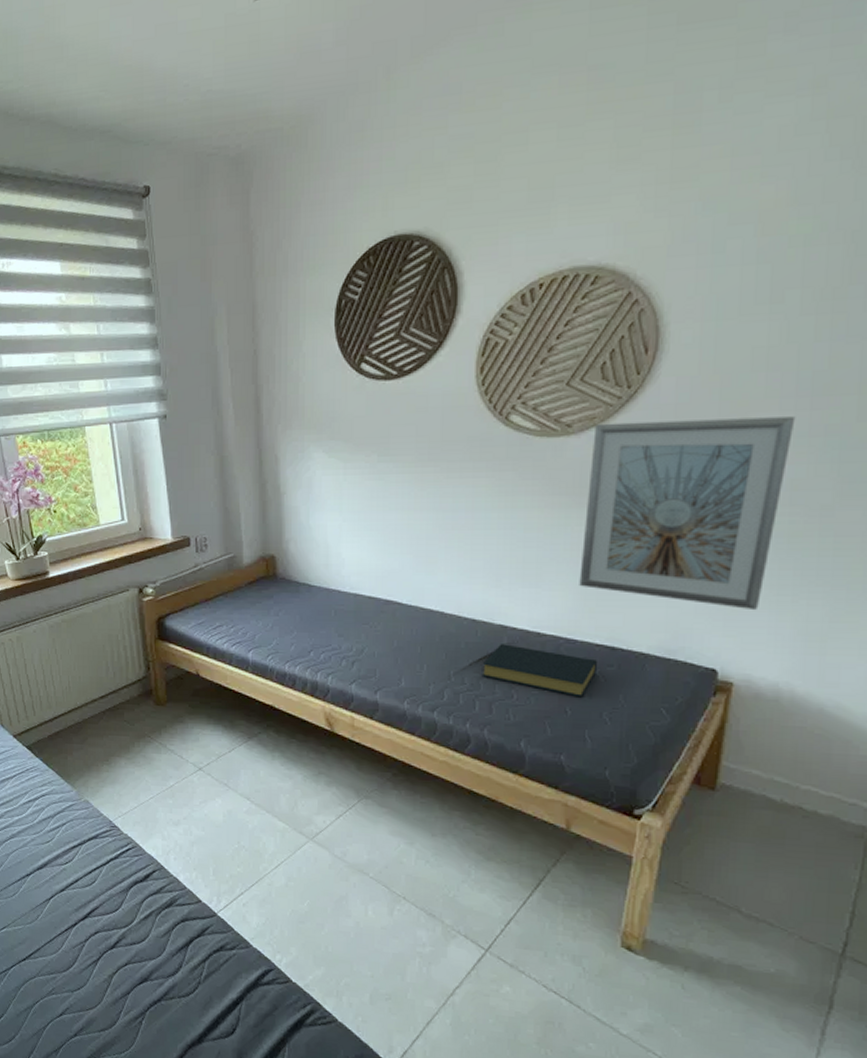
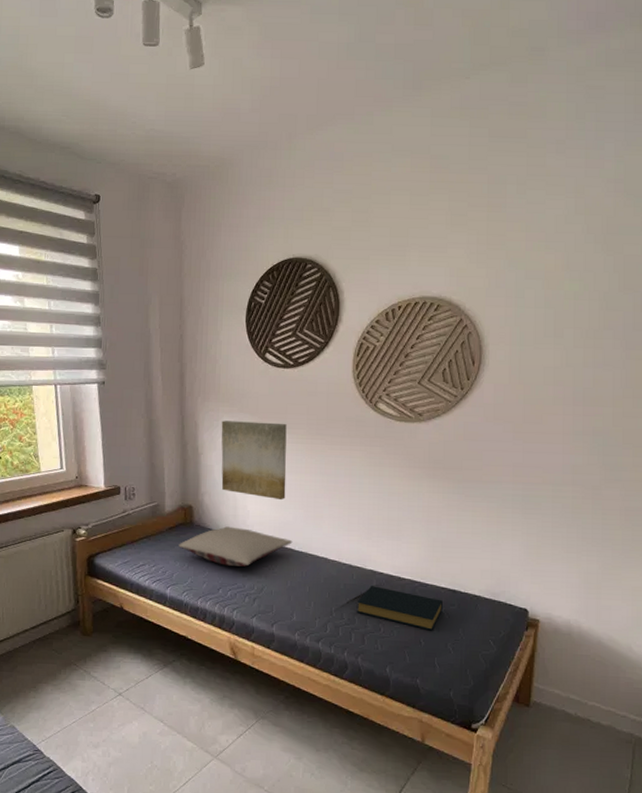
pillow: none [260,578,399,625] -> present [178,526,293,567]
wall art: none [307,449,390,545] -> present [221,421,287,501]
picture frame: present [579,416,796,611] -> none [429,414,574,564]

